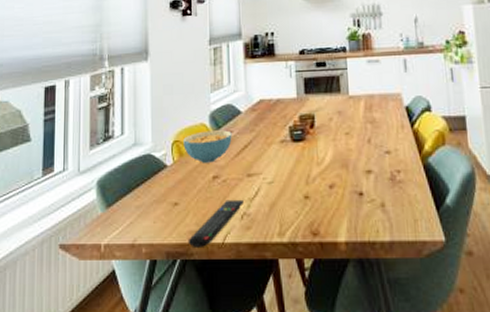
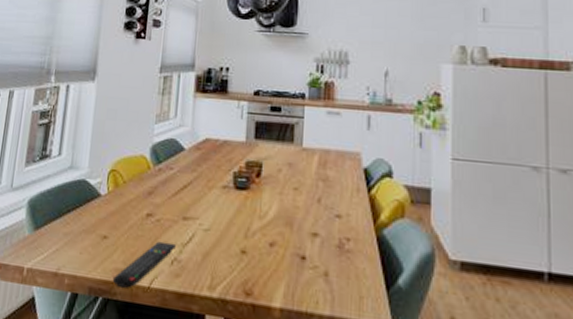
cereal bowl: present [183,130,232,163] -> none [120,163,172,199]

